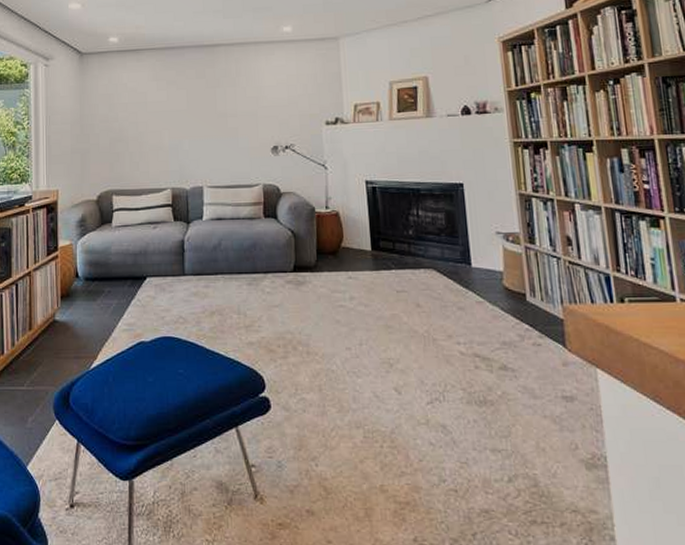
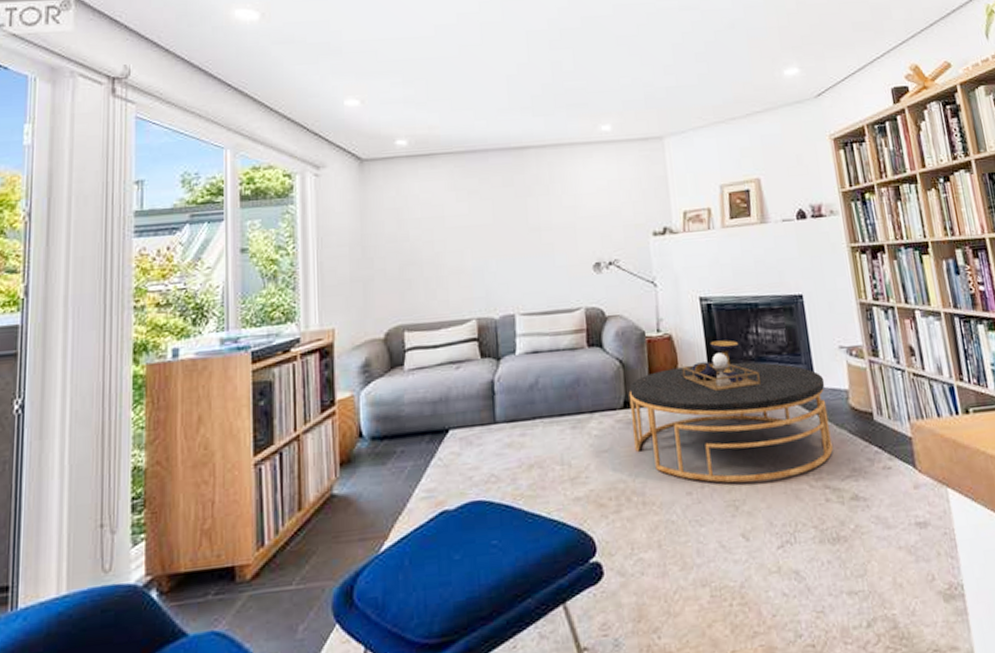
coffee table: none [298,219,485,344] -> present [628,340,833,483]

